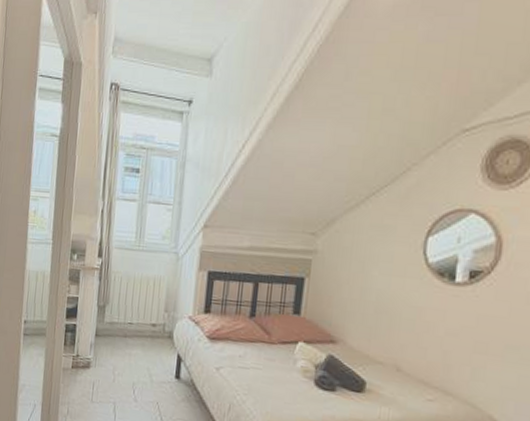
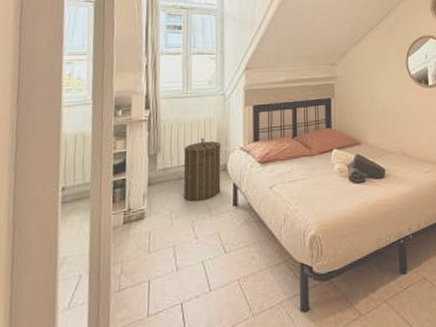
laundry hamper: none [127,297,169,365] -> present [183,137,221,202]

